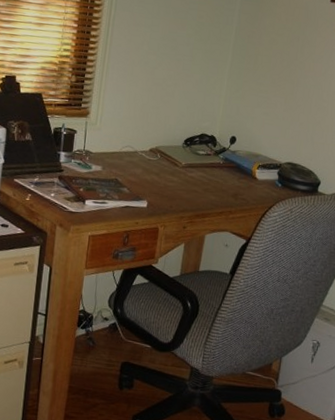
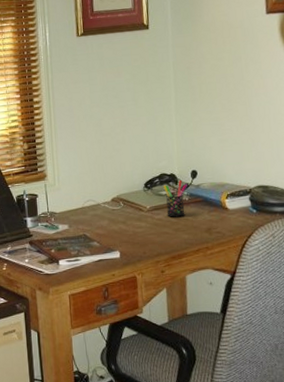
pen holder: none [199,143,225,178] -> present [163,180,188,217]

